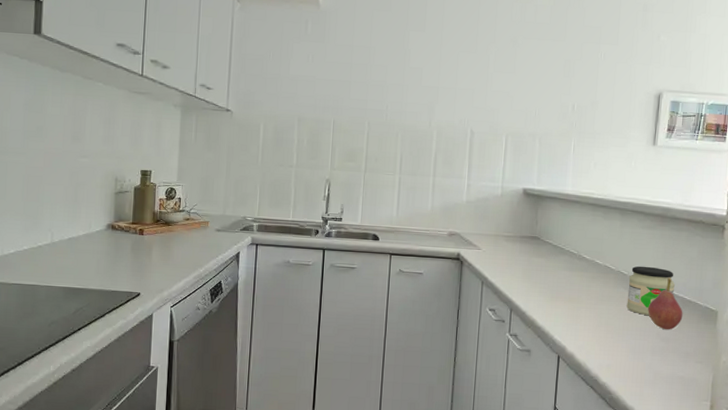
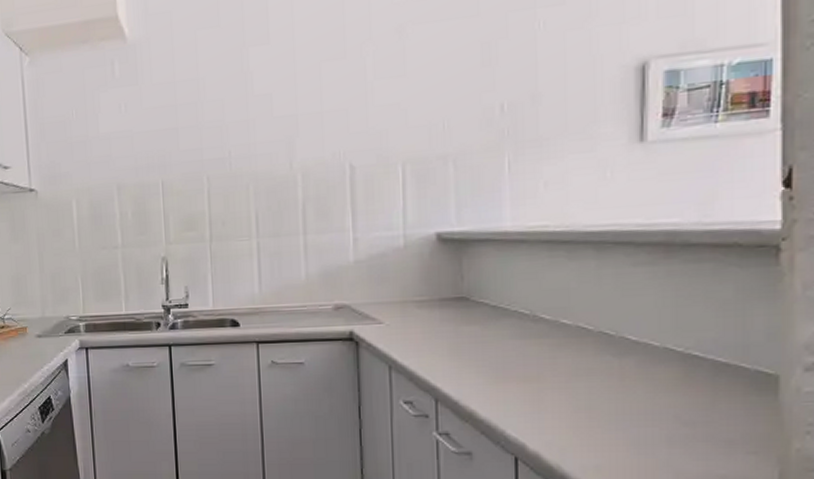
jar: present [626,266,675,316] -> none [618,320,698,392]
fruit: present [648,277,683,330] -> none [655,332,717,410]

